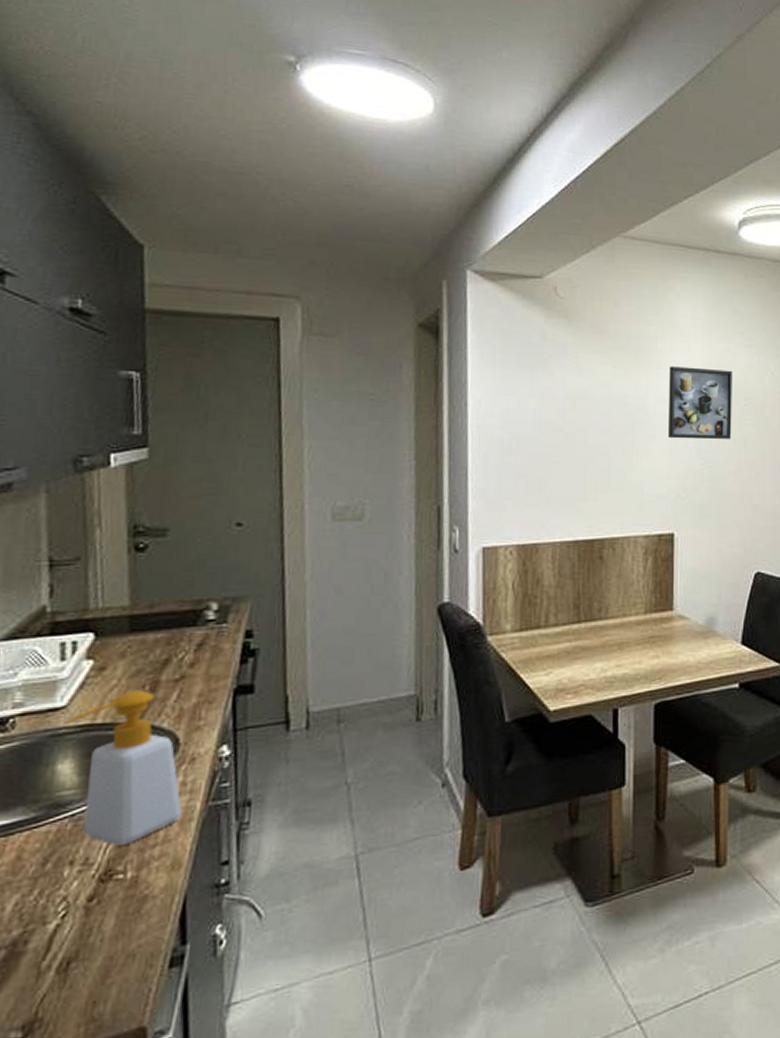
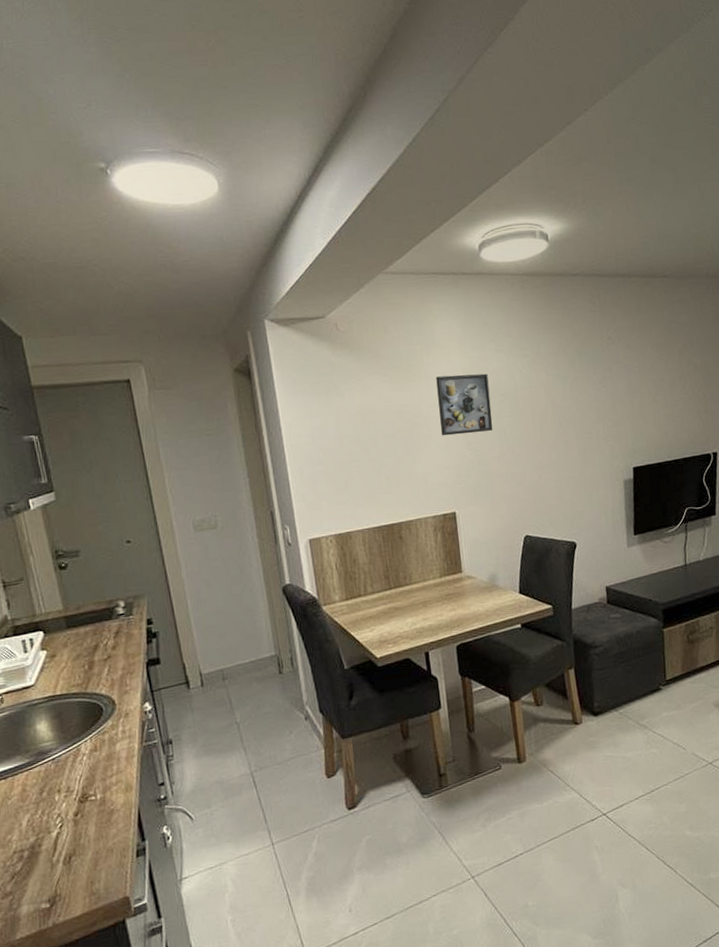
soap bottle: present [65,690,182,845] -> none [36,669,126,777]

